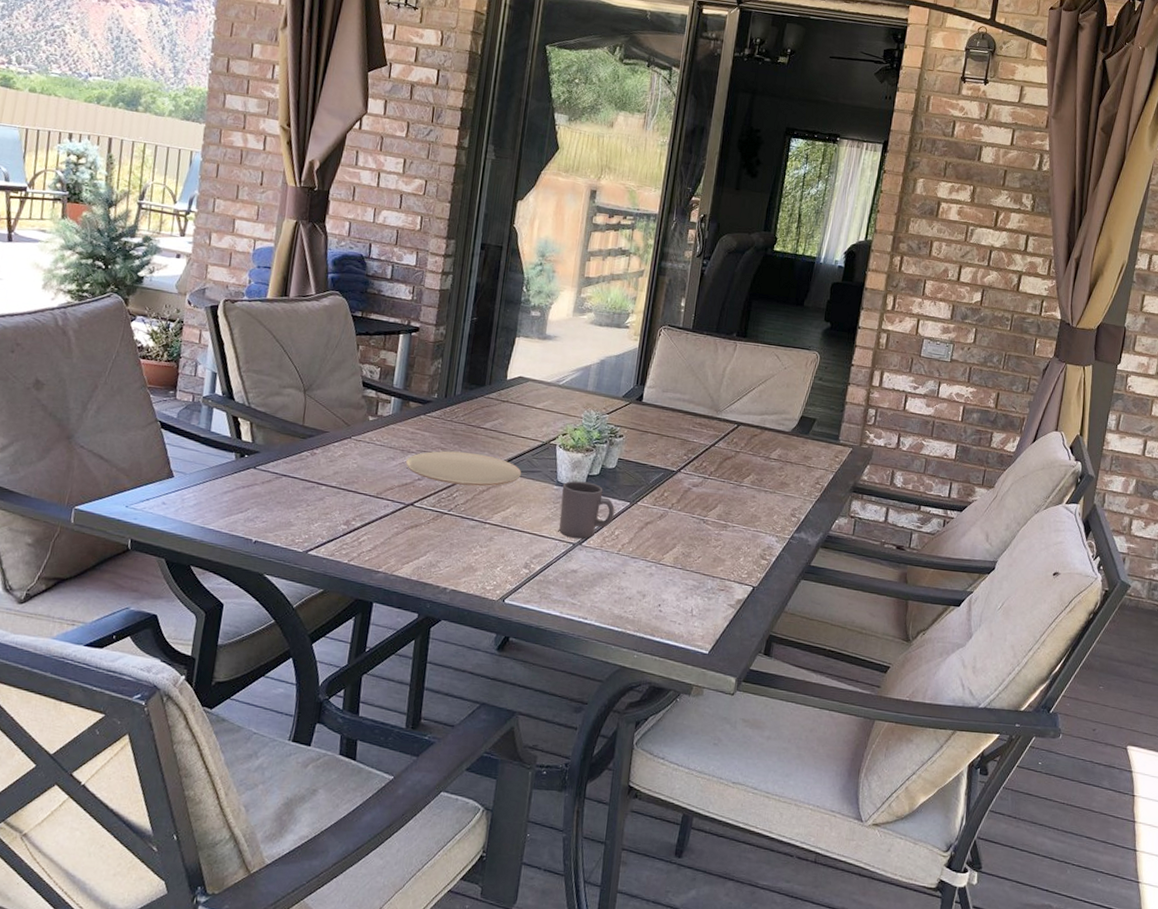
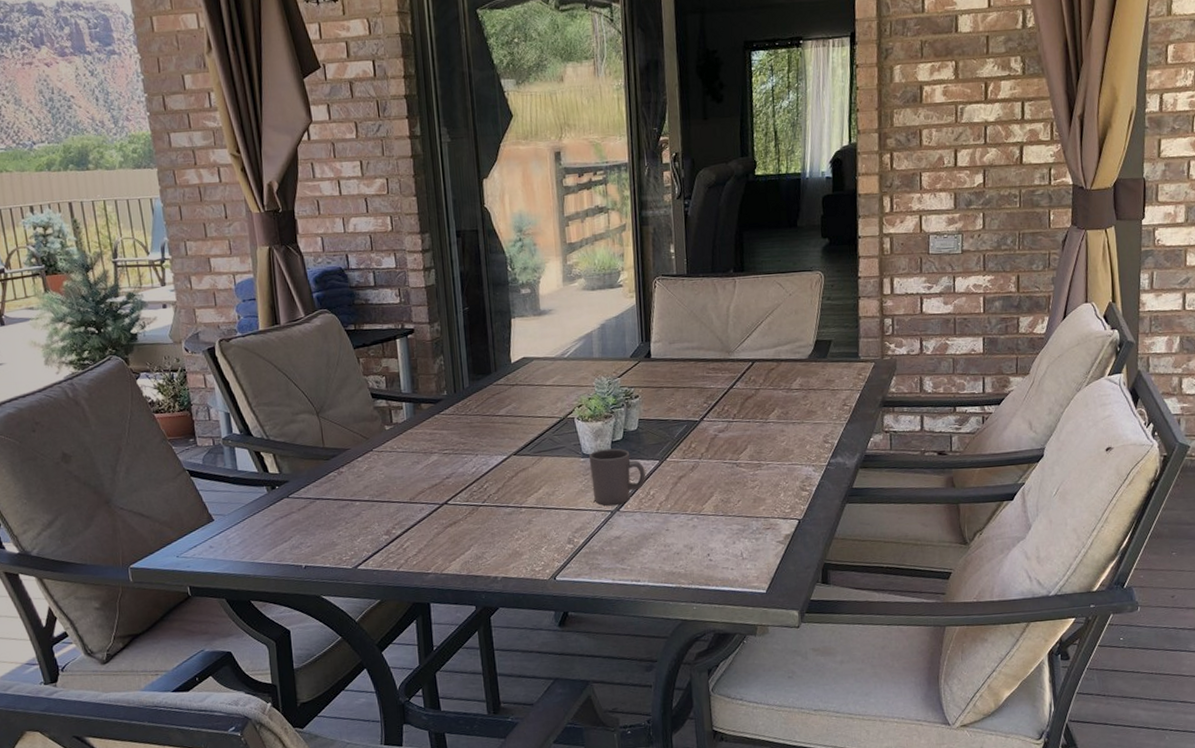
plate: present [406,451,522,487] -> none [431,441,546,477]

